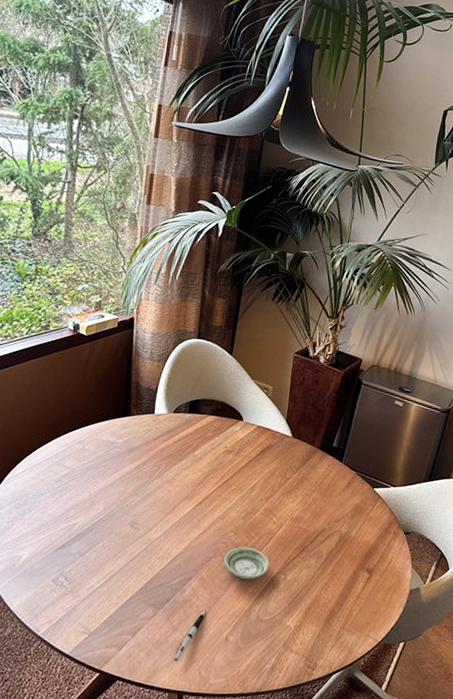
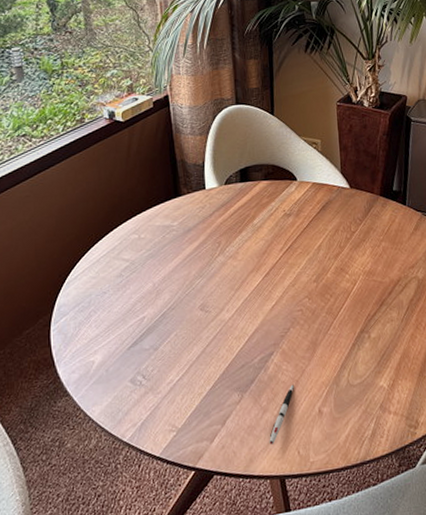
saucer: present [223,546,269,580] -> none [302,310,350,346]

